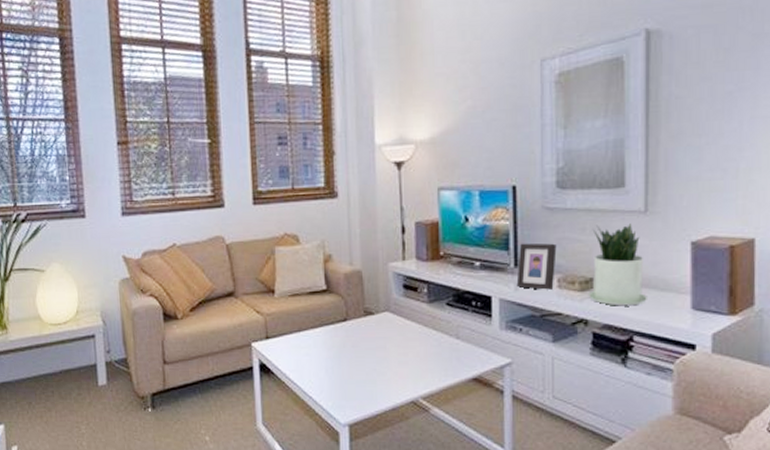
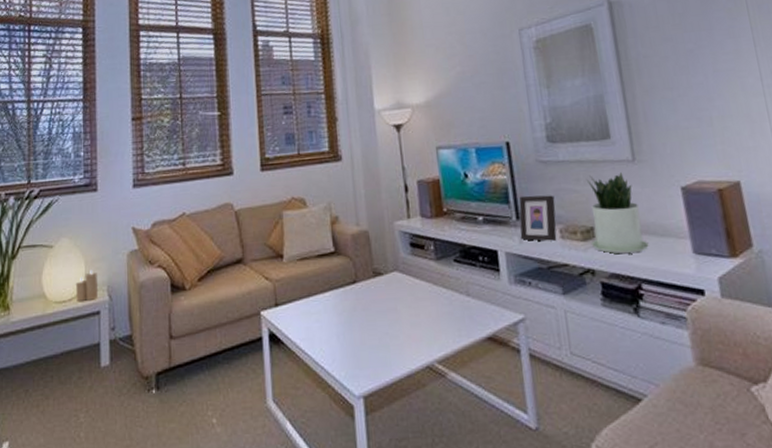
candle: none [69,295,92,324] -> present [75,269,99,301]

